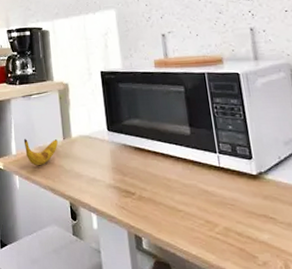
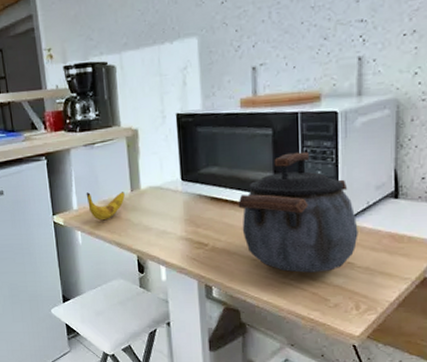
kettle: none [159,108,276,227] -> present [238,152,358,273]

